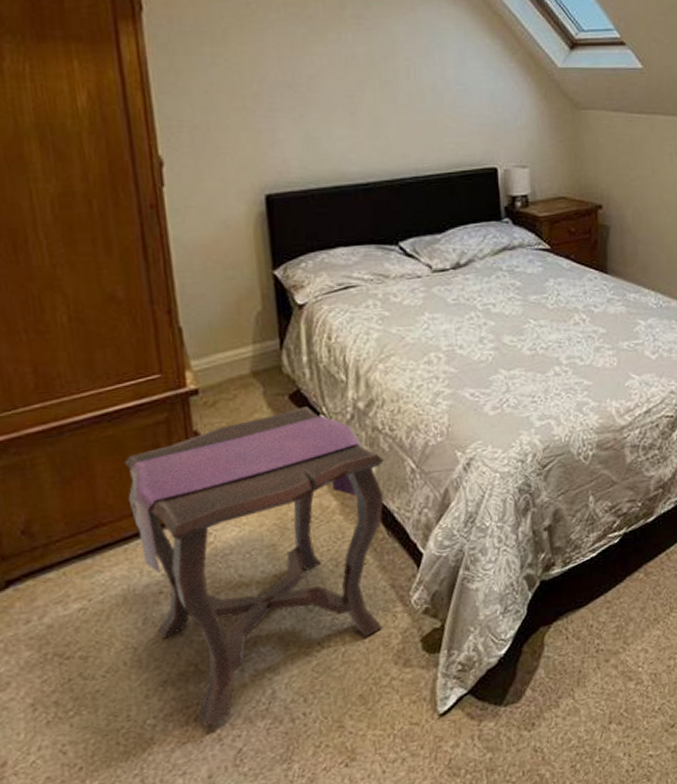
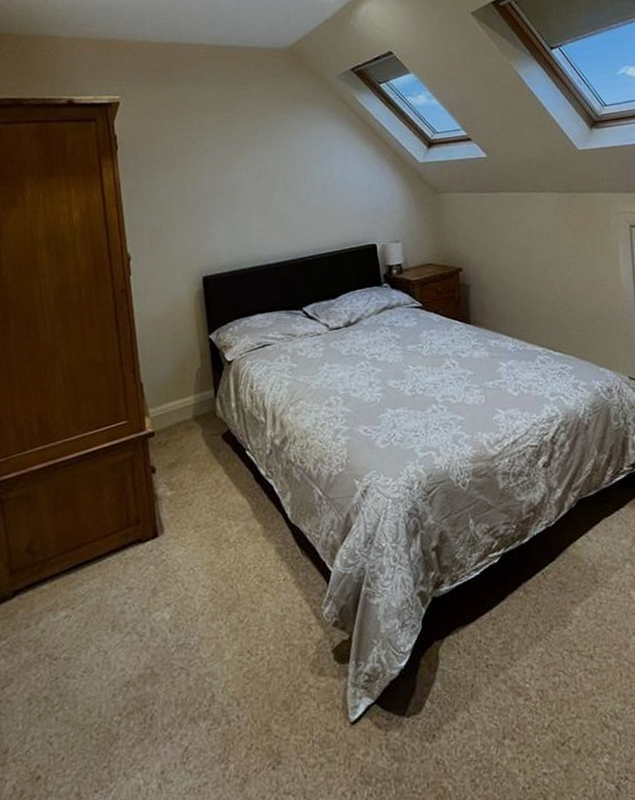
side table: present [124,407,384,727] -> none [100,444,300,725]

